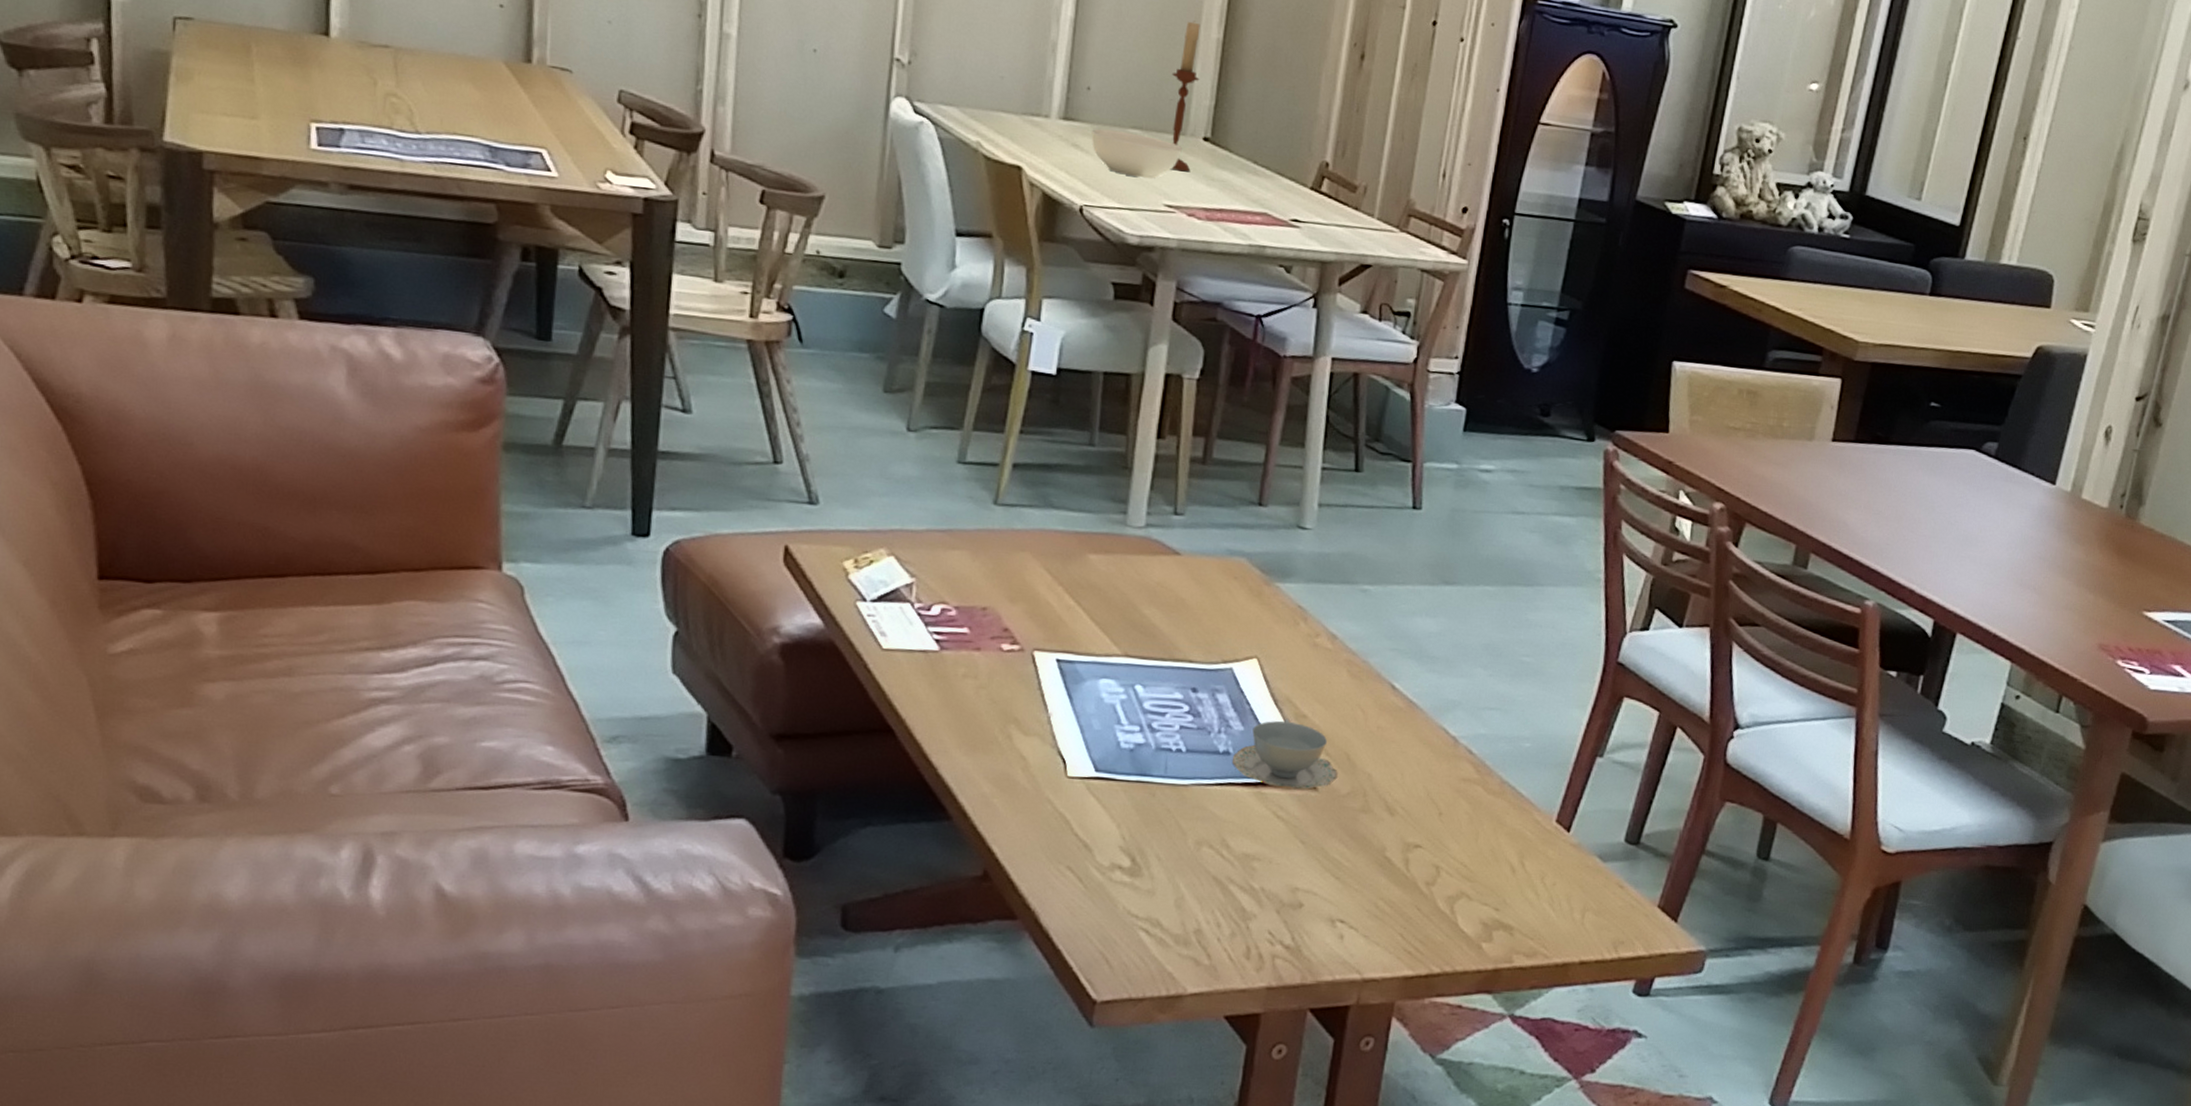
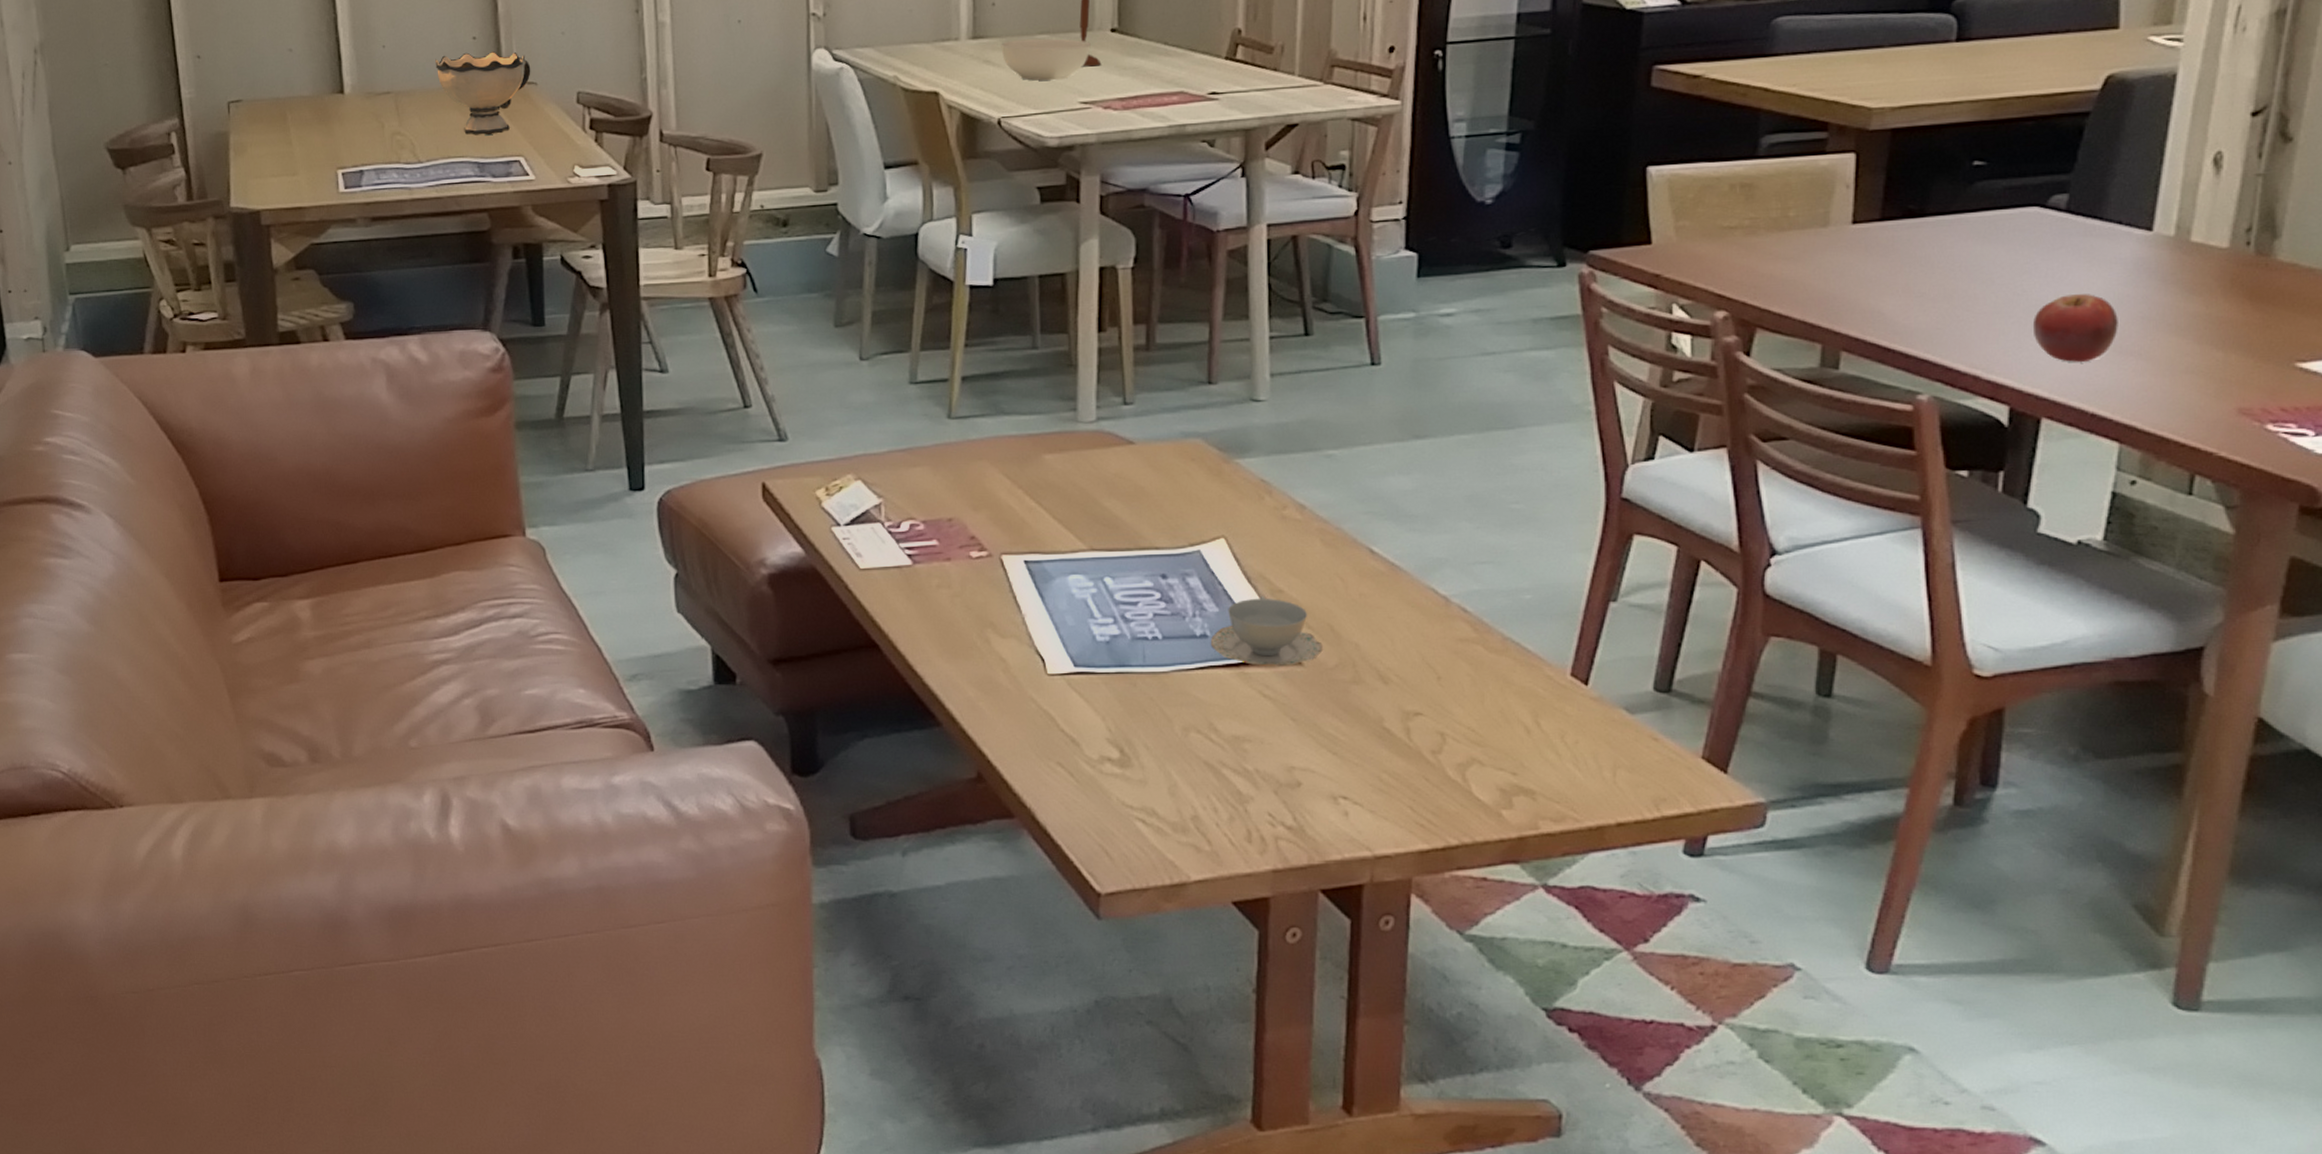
bowl: none [449,17,567,119] -> present [435,51,531,136]
fruit: none [1959,529,2023,589] -> present [2032,294,2118,362]

